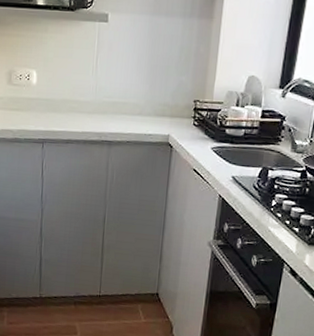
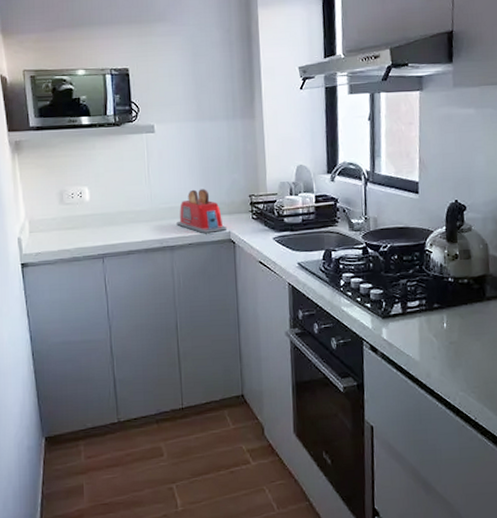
toaster: none [117,87,167,134] -> present [177,189,228,234]

